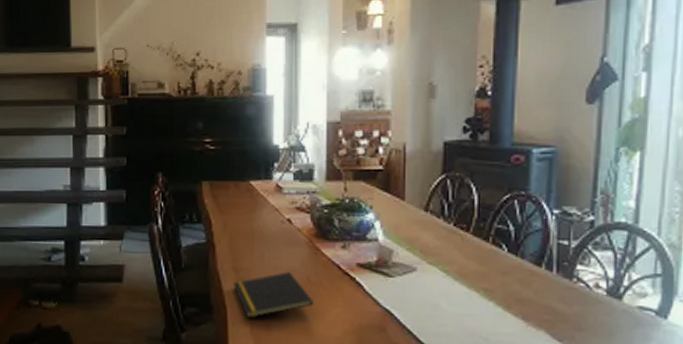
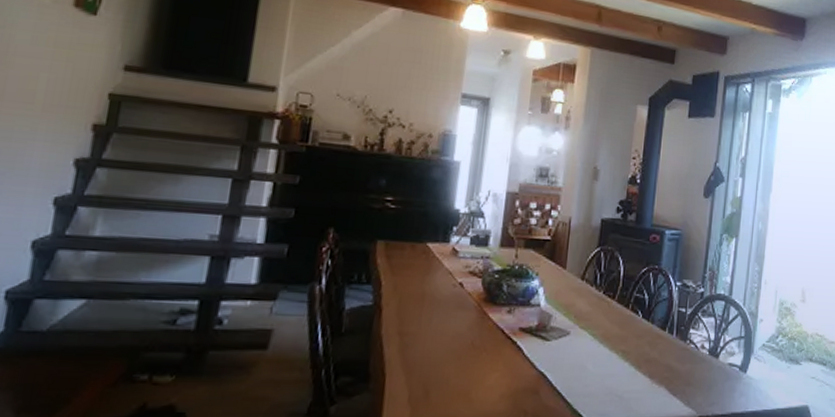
notepad: present [232,272,313,319] -> none [395,336,476,387]

